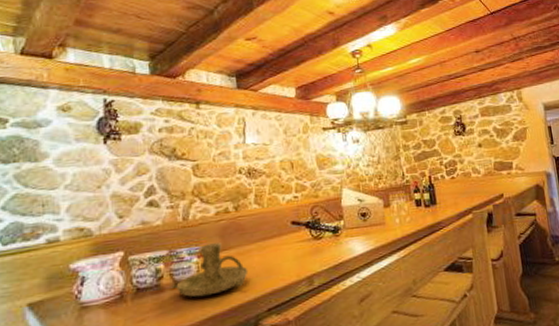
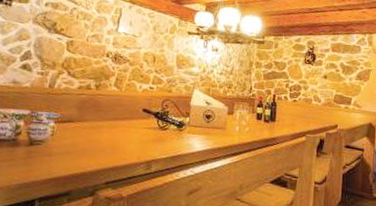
candle holder: present [176,243,249,298] -> none [30,112,96,159]

